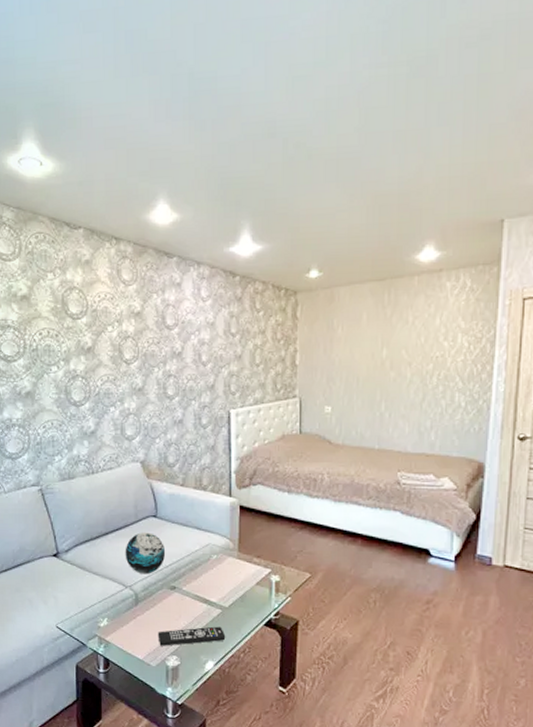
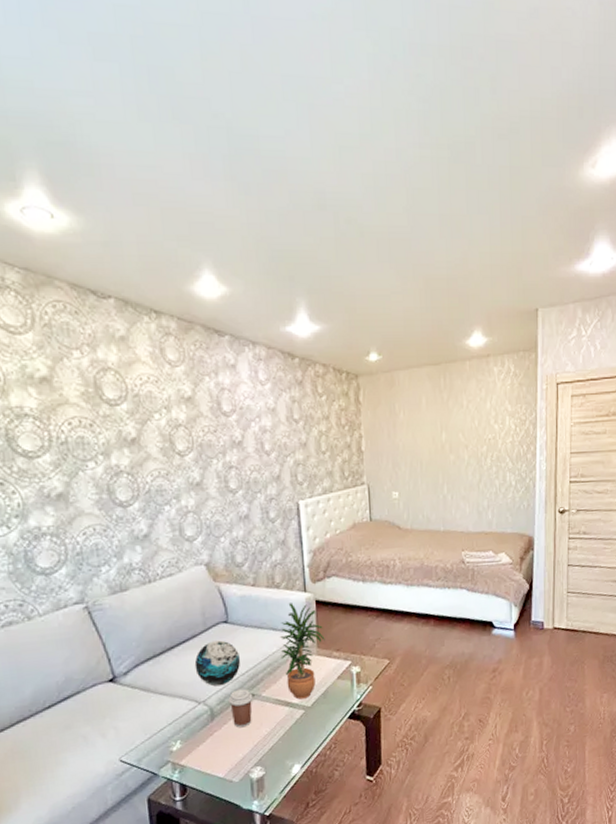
coffee cup: none [152,580,174,617] -> present [228,688,253,728]
remote control: present [157,626,226,646] -> none [238,727,311,759]
potted plant: none [202,505,246,599] -> present [280,603,325,700]

